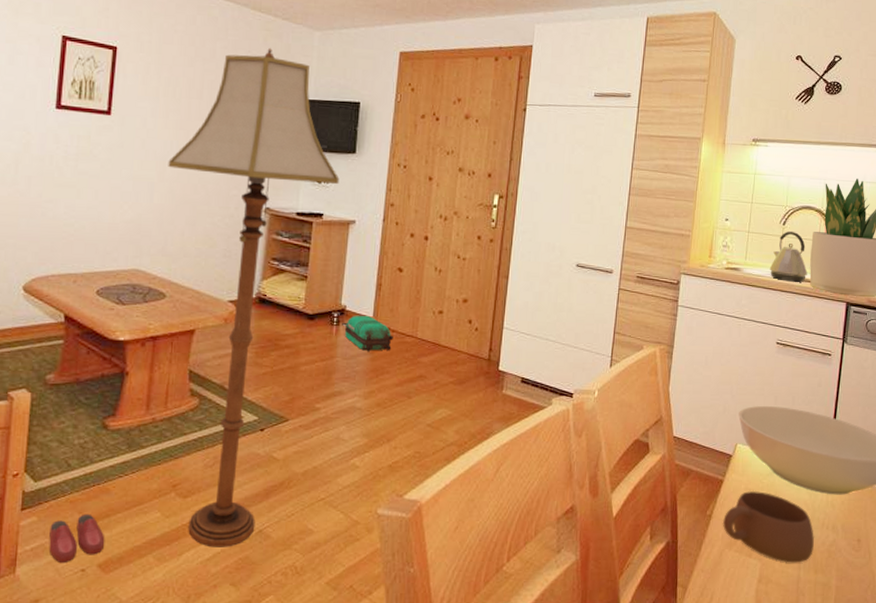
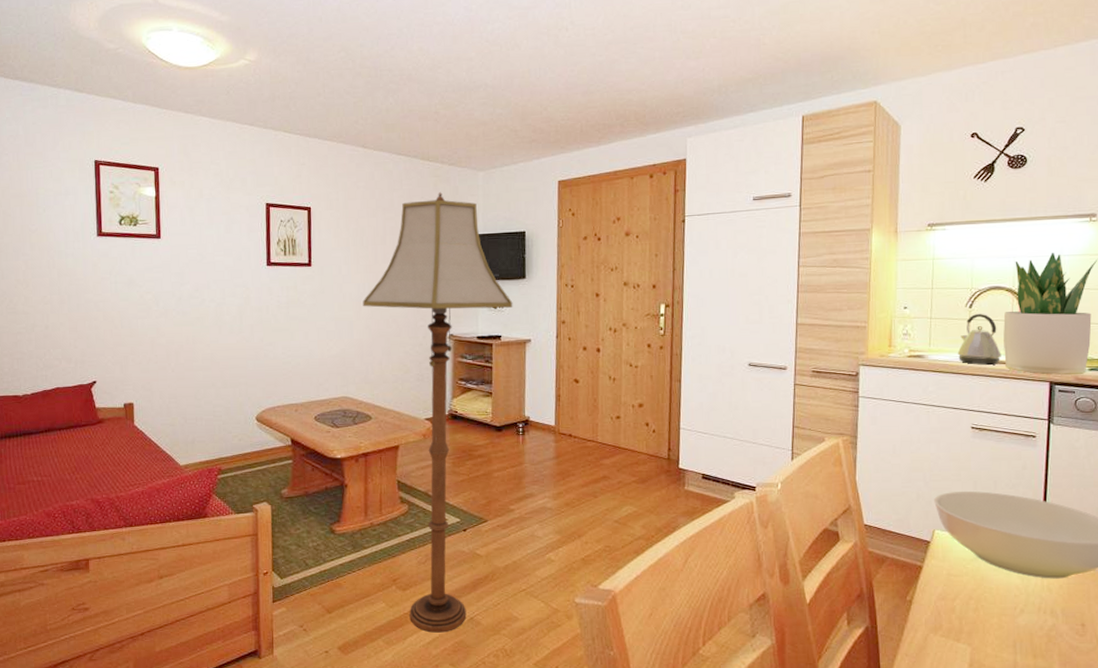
slippers: present [49,513,105,562] -> none [297,605,342,645]
suitcase: present [342,315,393,351] -> none [527,424,576,456]
cup: present [722,490,814,563] -> none [924,575,1030,648]

